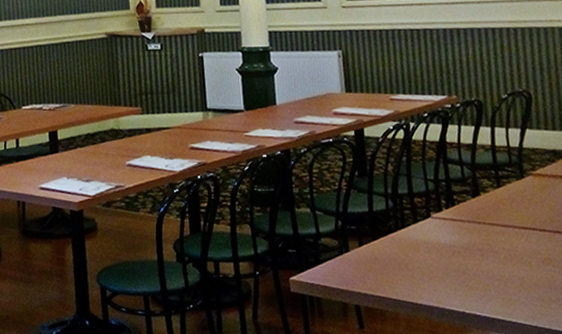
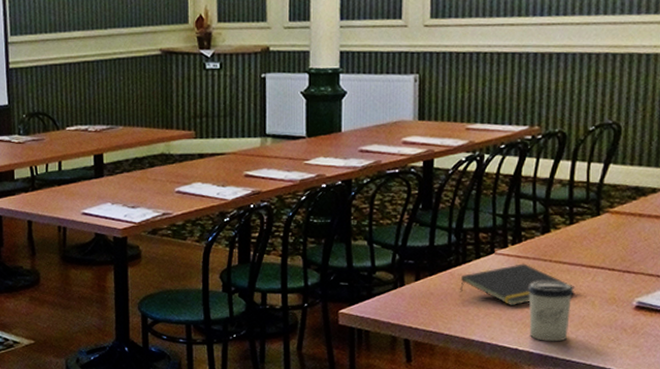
notepad: none [402,226,512,269] -> present [460,263,576,306]
cup: none [467,243,511,304] -> present [528,280,573,342]

